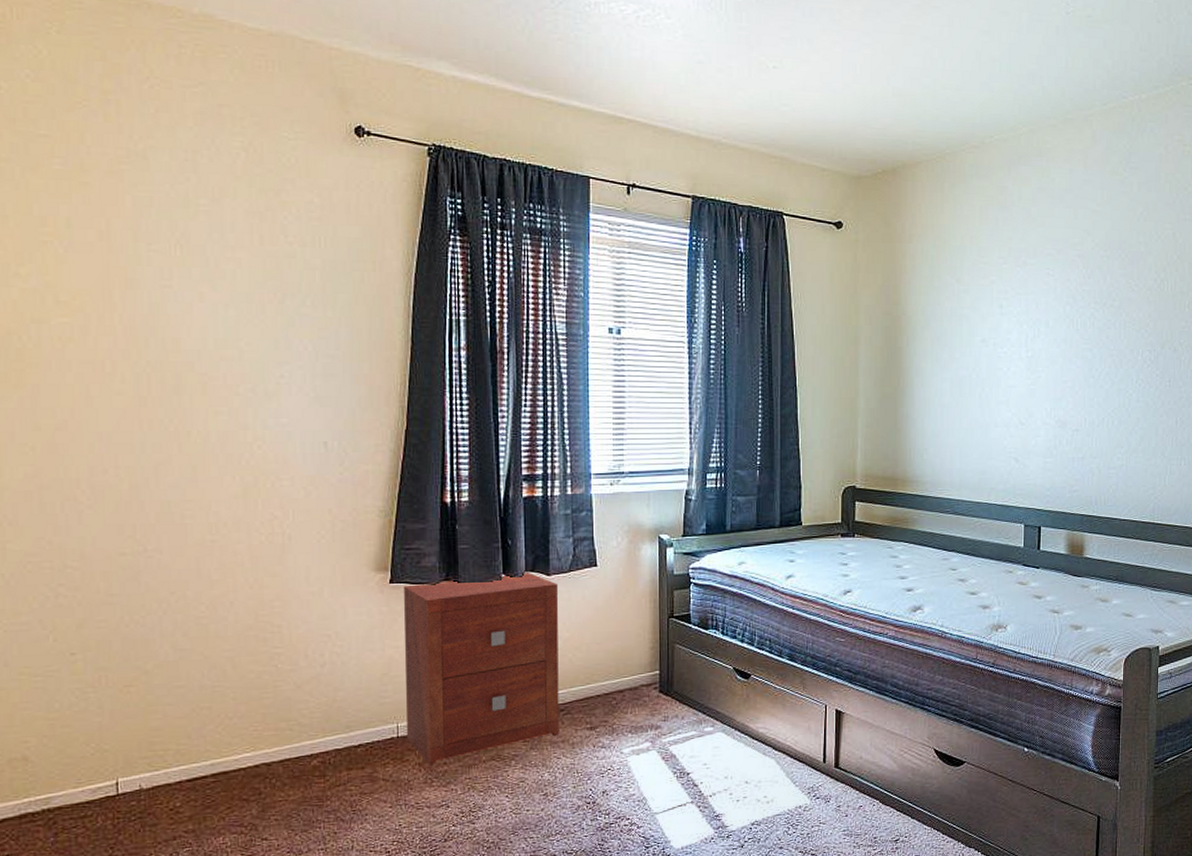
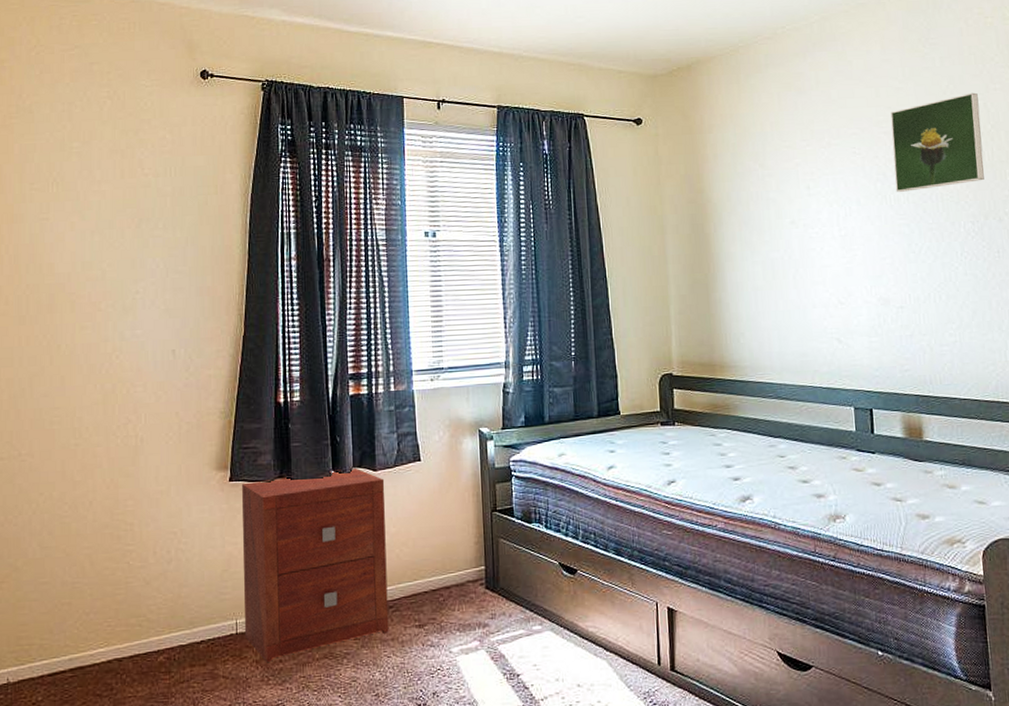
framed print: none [1083,221,1168,317] -> present [890,92,984,192]

